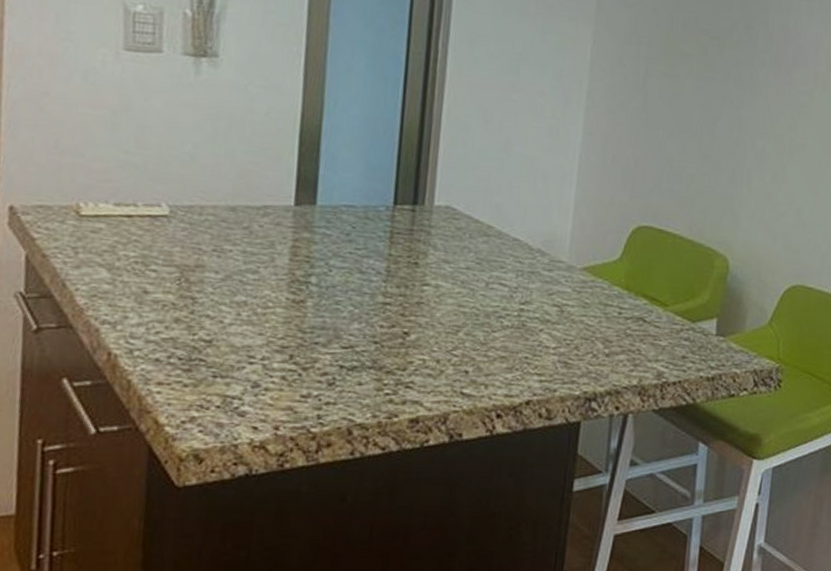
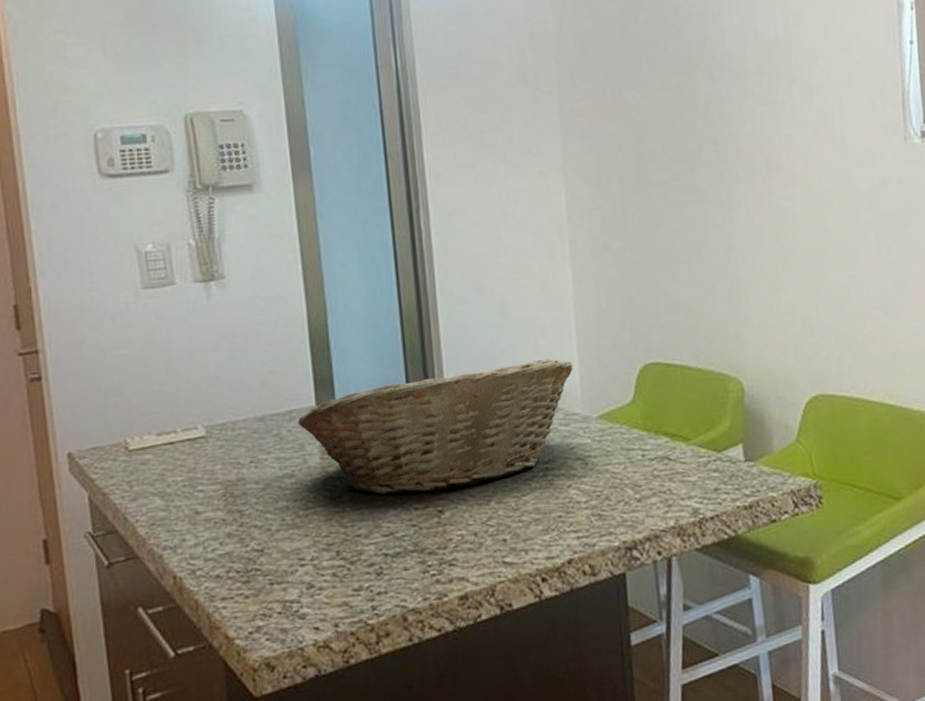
fruit basket: none [272,191,567,314] -> present [298,358,573,495]

